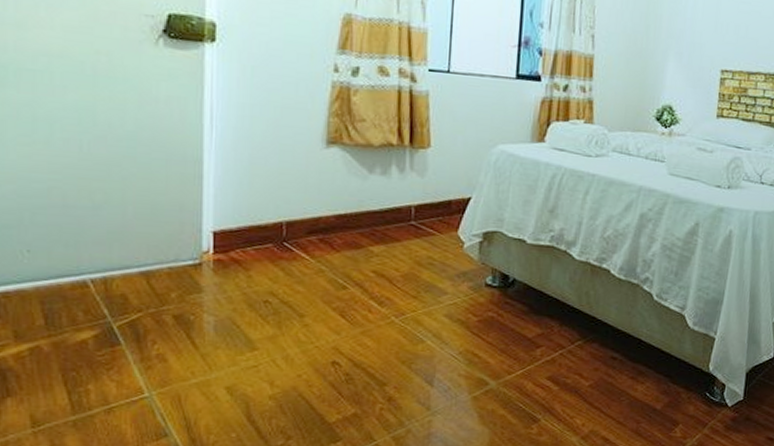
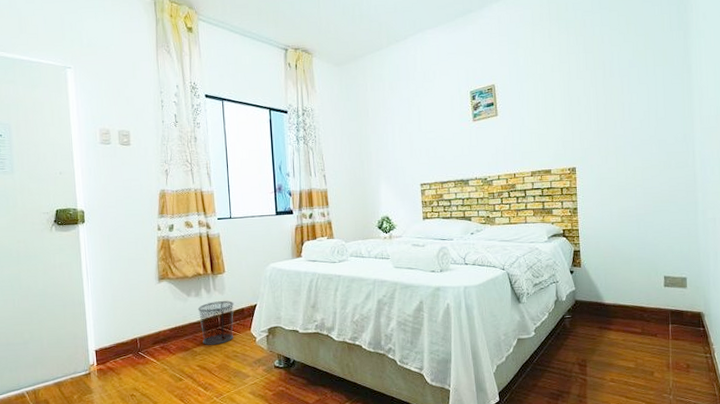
waste bin: none [382,185,438,246] -> present [197,301,234,345]

